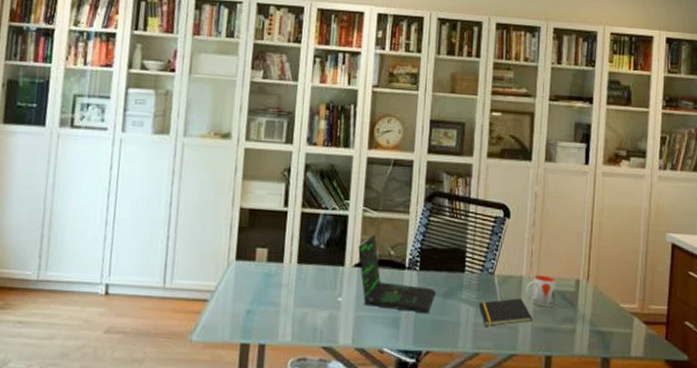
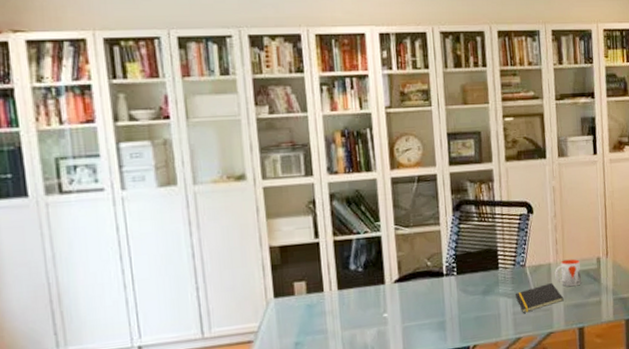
laptop: present [358,234,436,313] -> none [396,249,475,316]

